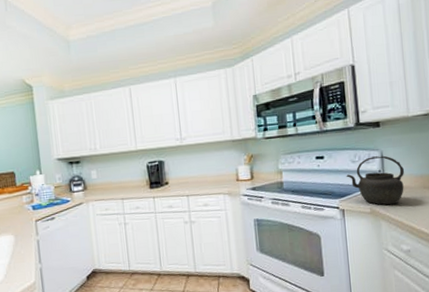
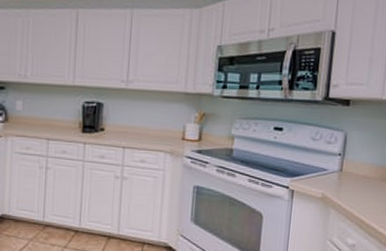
kettle: present [346,155,404,205] -> none [303,137,366,194]

